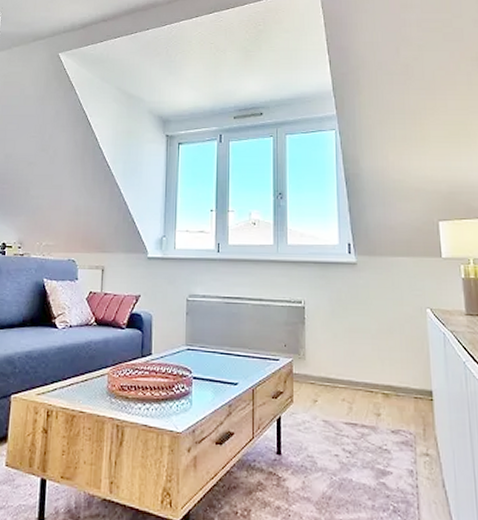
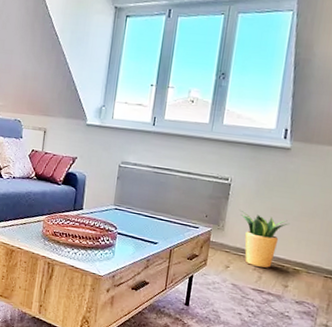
potted plant: none [318,333,370,396] -> present [239,209,290,268]

